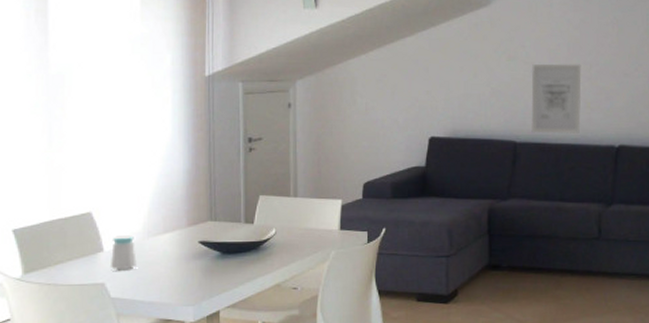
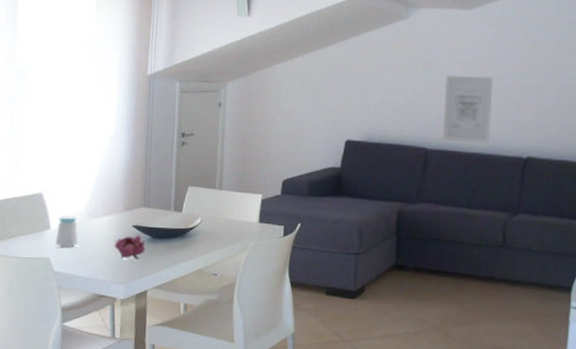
flower: none [179,252,215,279] -> present [114,235,146,261]

